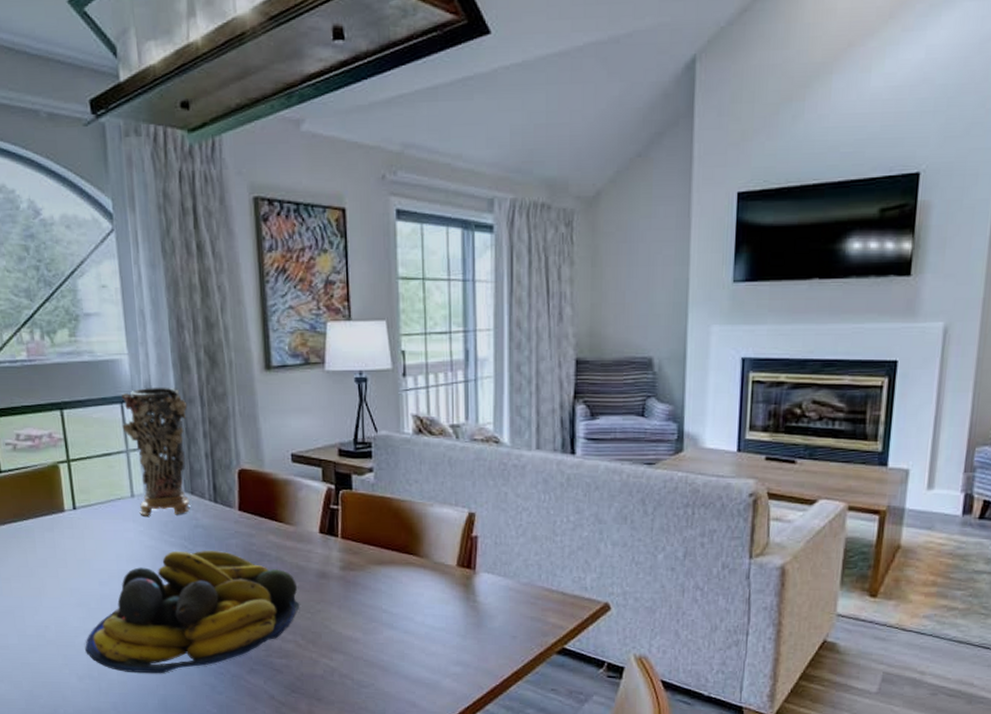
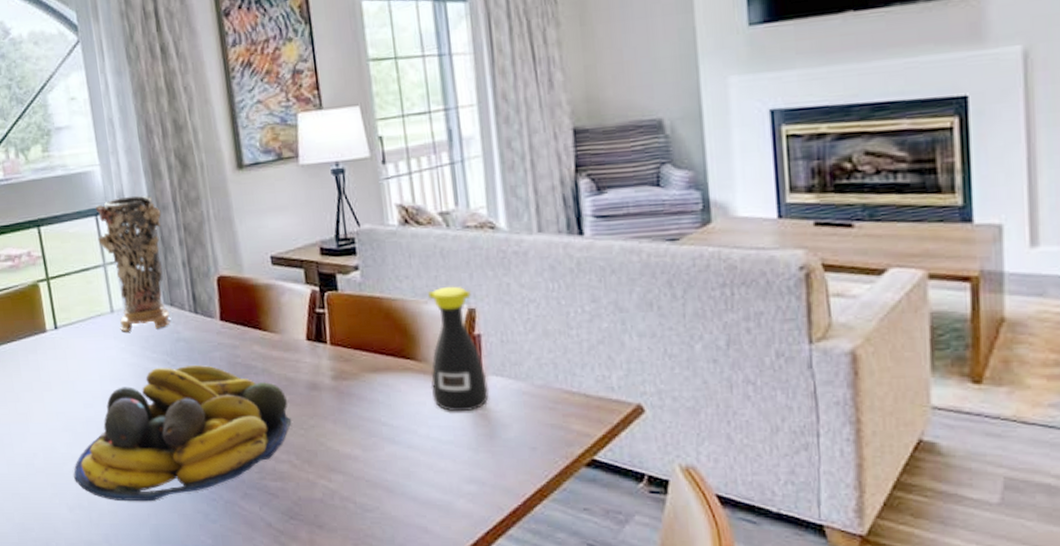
bottle: none [429,492,481,604] -> present [428,286,490,412]

